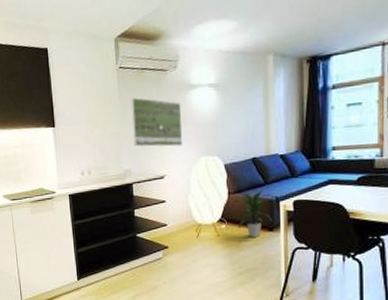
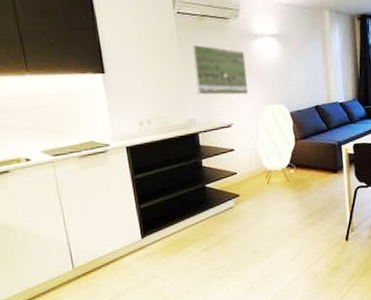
indoor plant: present [239,190,273,237] -> none [306,135,336,180]

